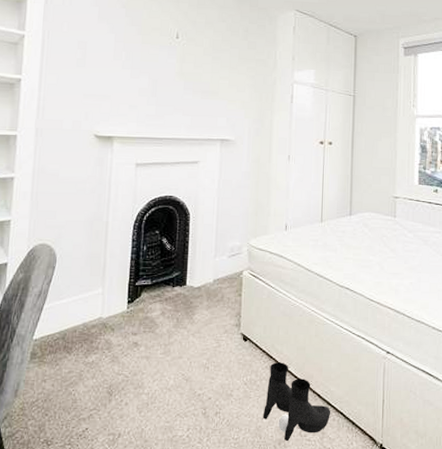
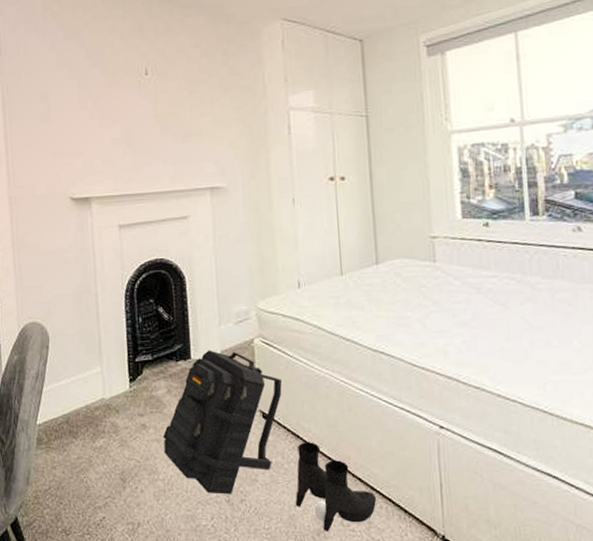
backpack: none [152,278,263,408] -> present [163,350,282,495]

